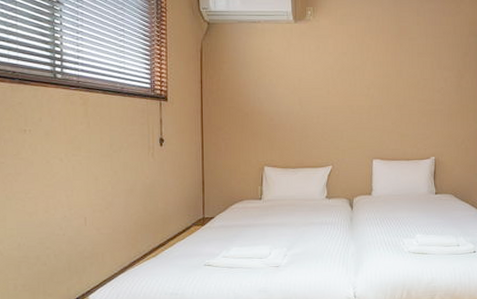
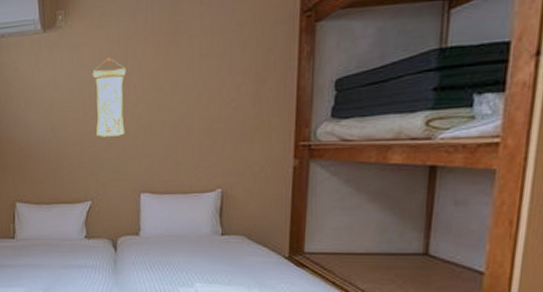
wall scroll: none [335,48,362,112] -> present [92,57,127,137]

